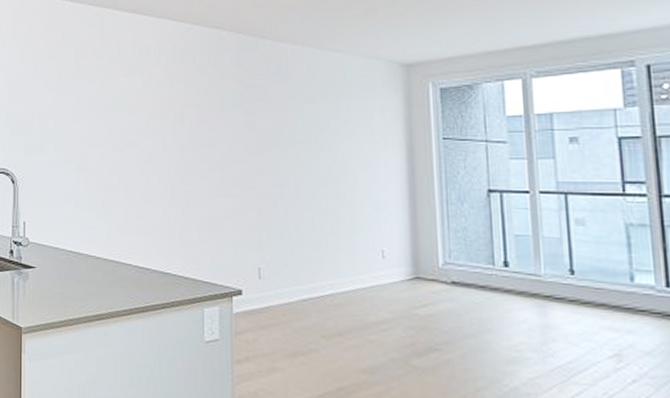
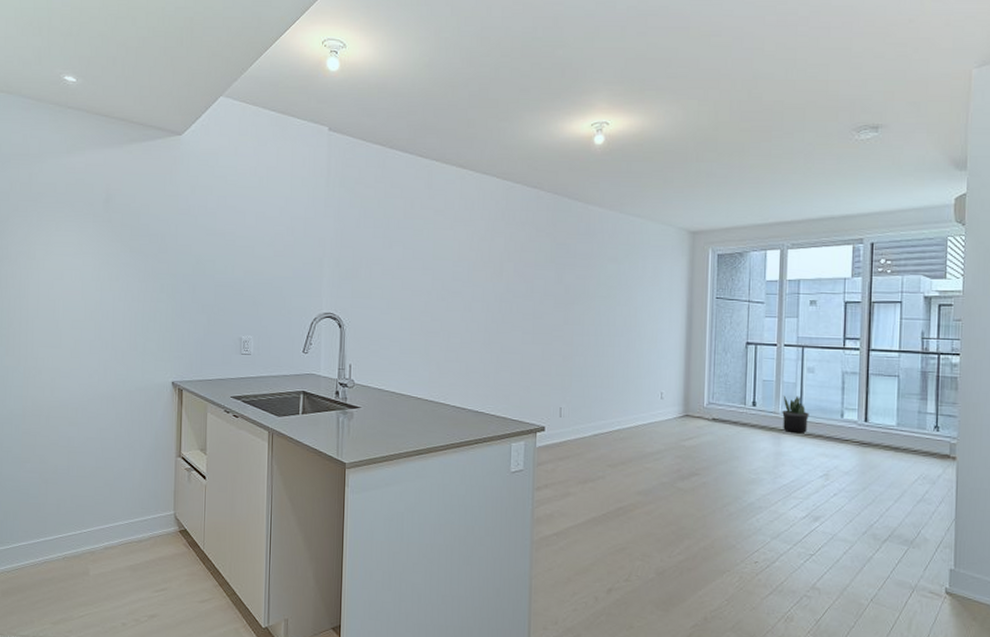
planter: none [546,253,585,302] -> present [782,395,809,434]

